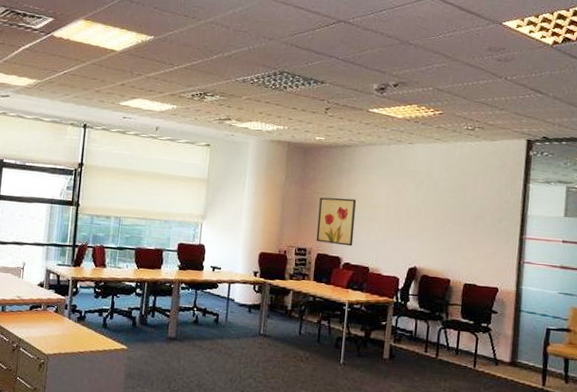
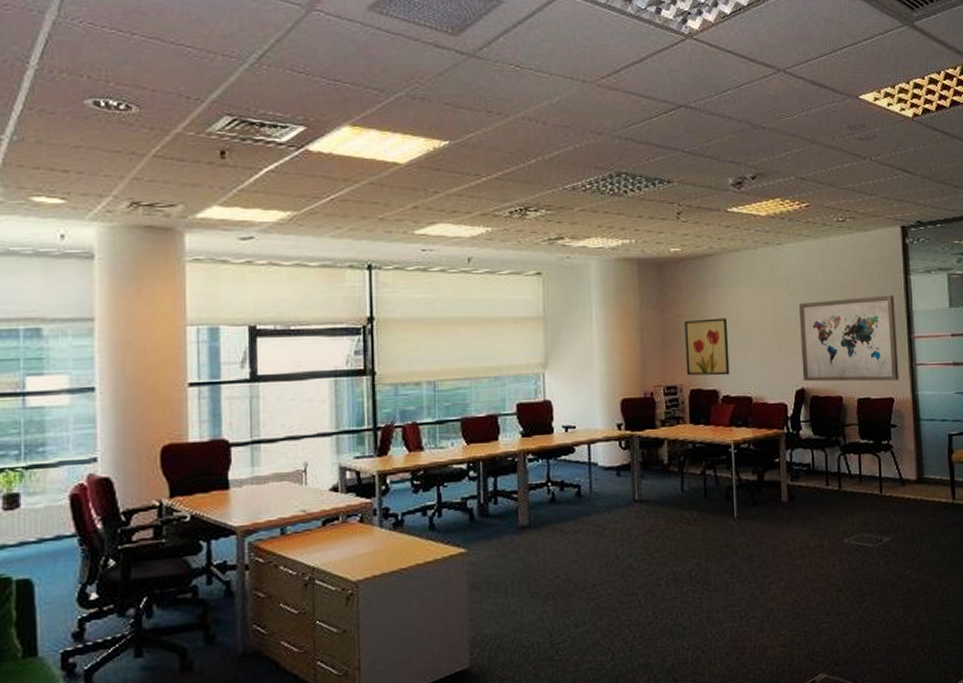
wall art: none [416,195,512,273] -> present [798,295,899,382]

